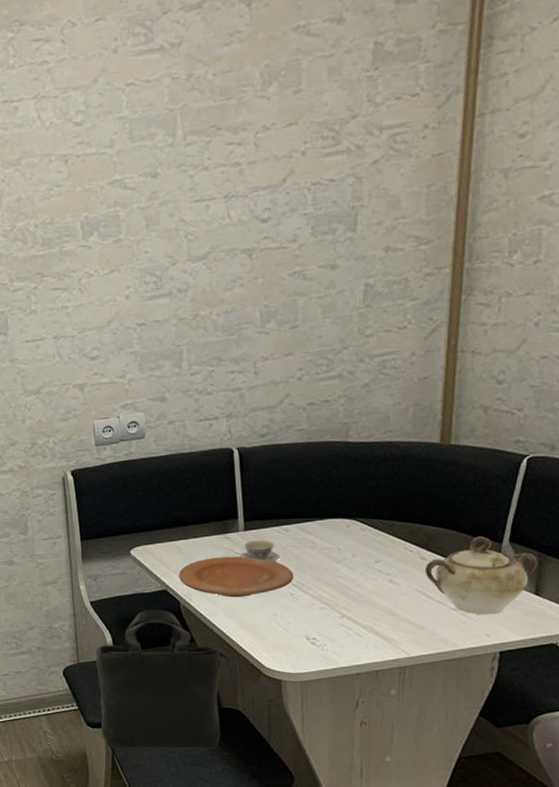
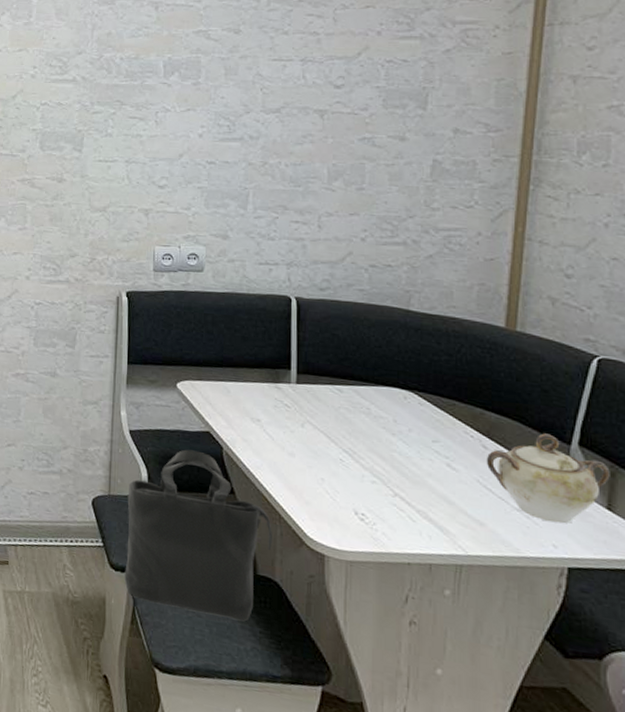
plate: present [178,556,294,598] -> none [224,405,346,455]
teacup: present [240,540,280,562] -> none [289,395,332,422]

